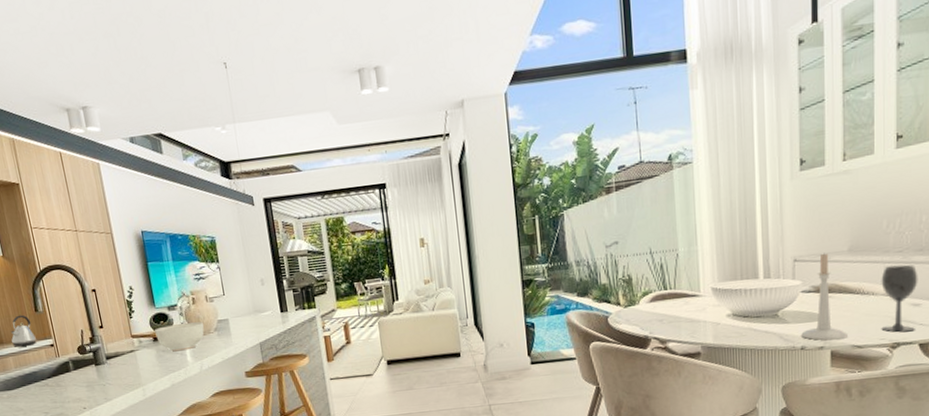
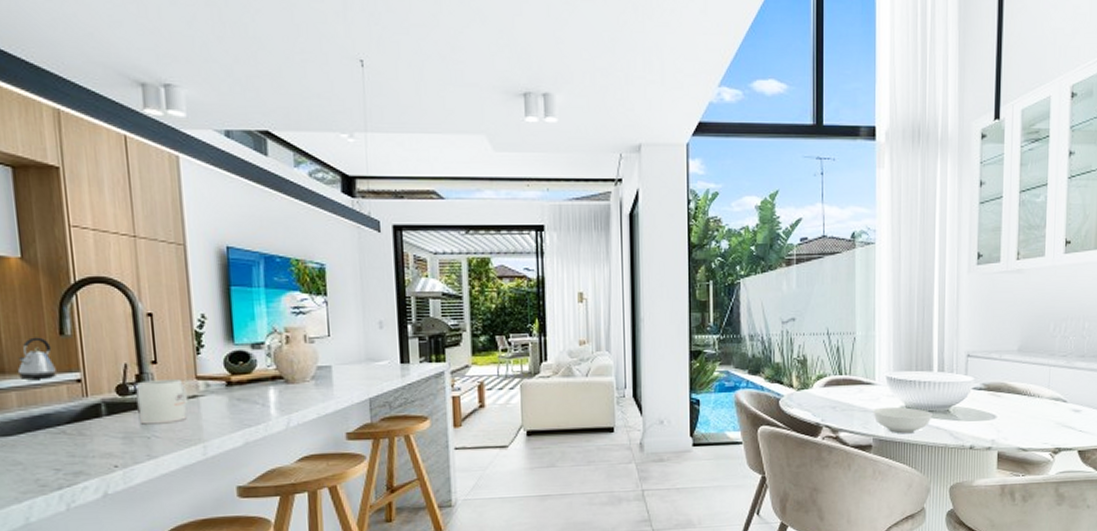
mug: none [91,339,128,376] -> present [136,379,189,425]
bowl: present [155,321,204,352] -> none [230,365,299,401]
bowl: none [700,315,761,340] -> present [873,406,932,434]
candlestick: present [801,253,847,341] -> none [971,351,1014,441]
wine glass: present [881,264,918,332] -> none [1045,369,1080,438]

